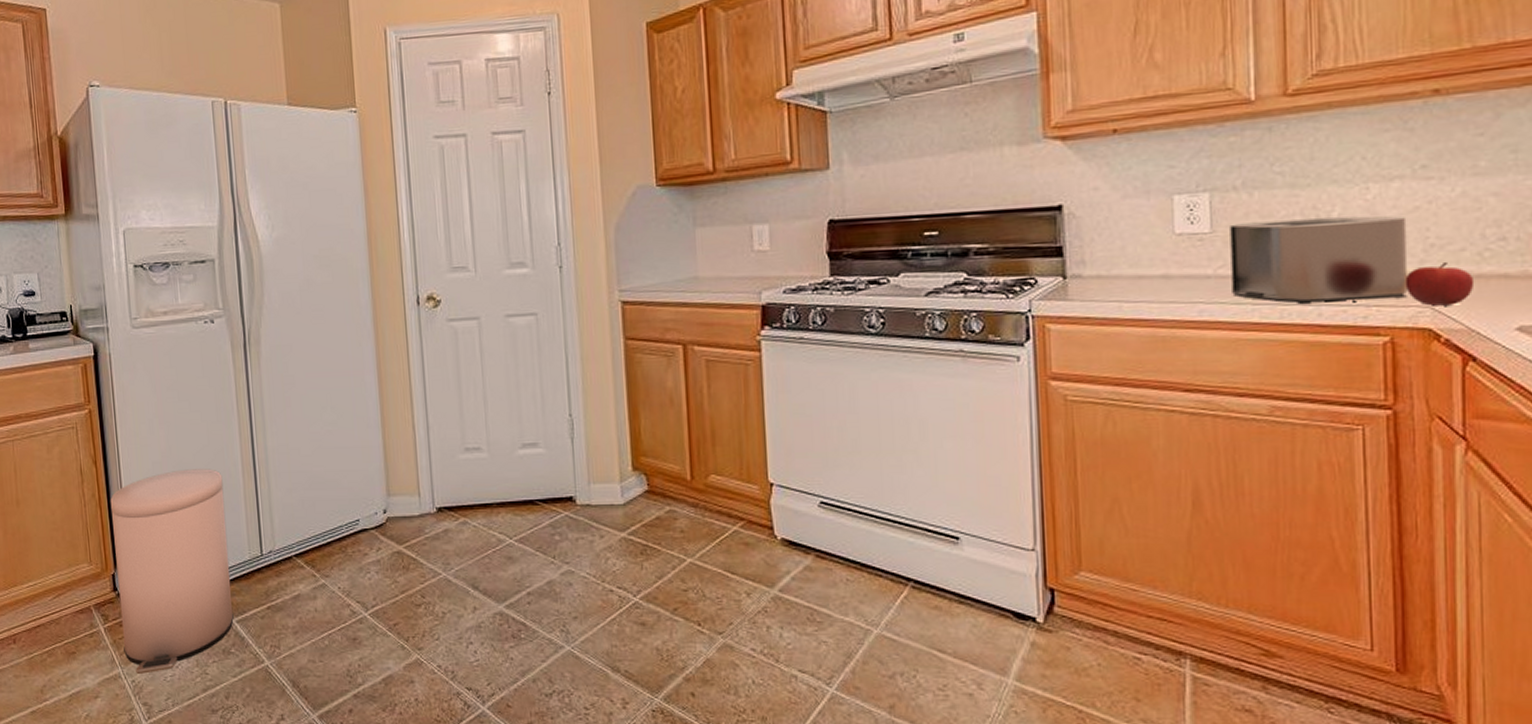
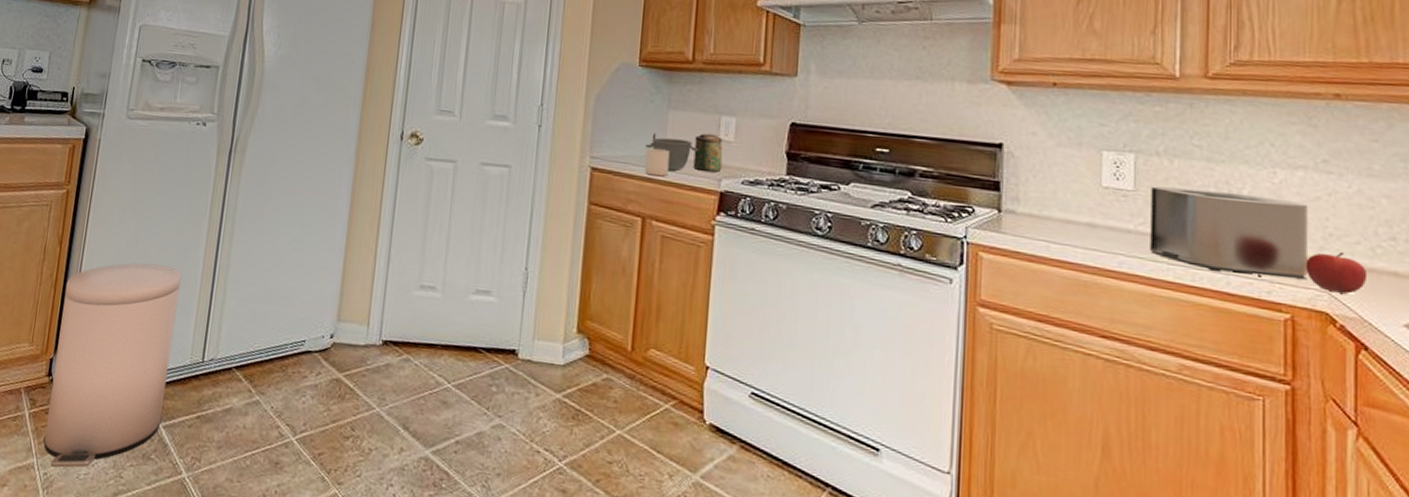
cooking pot: none [675,254,733,291] -> present [645,133,699,171]
mug: none [675,269,704,300] -> present [644,147,670,177]
canister: none [728,245,761,287] -> present [693,133,723,173]

